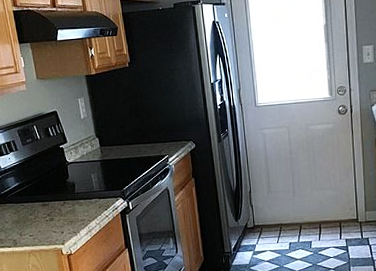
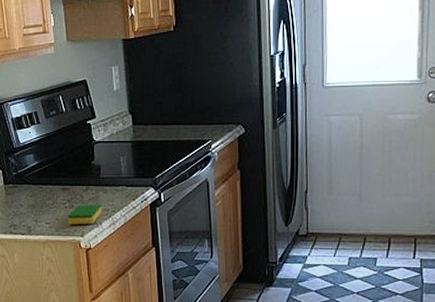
dish sponge: none [49,215,79,235] -> present [68,204,102,224]

